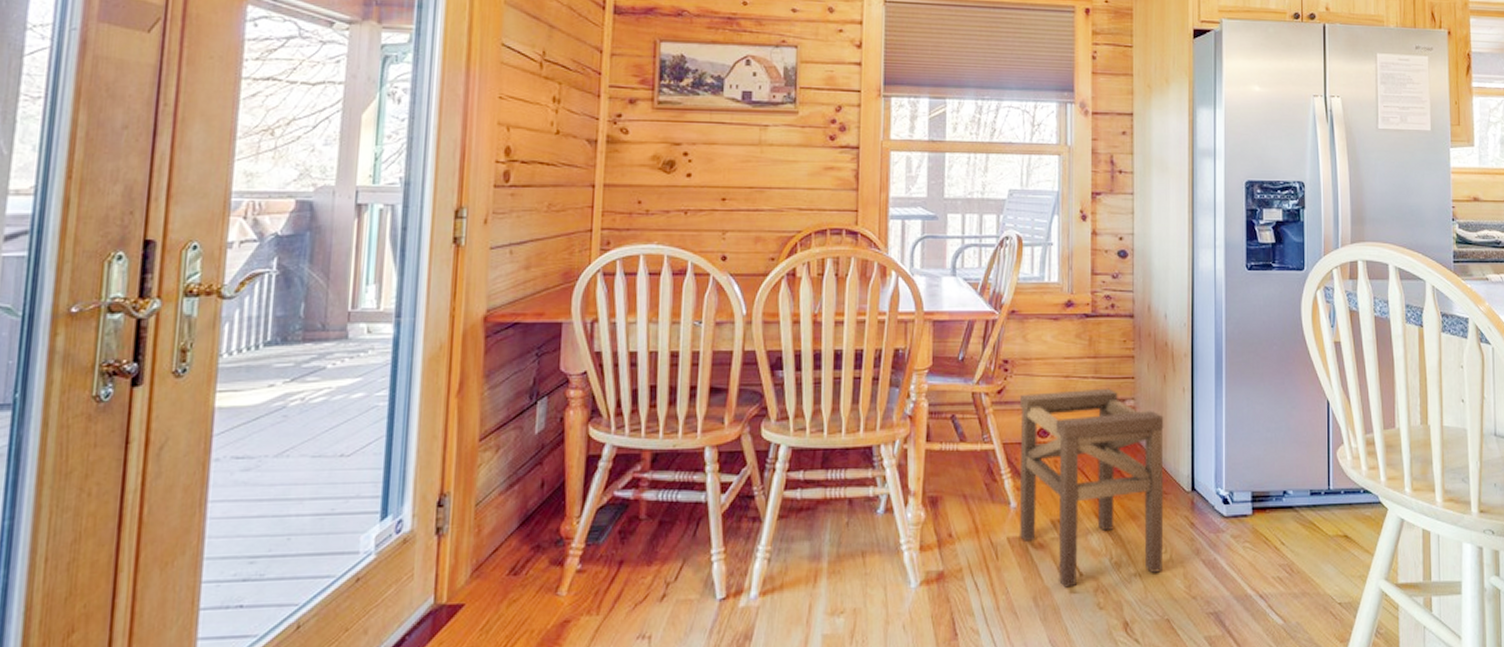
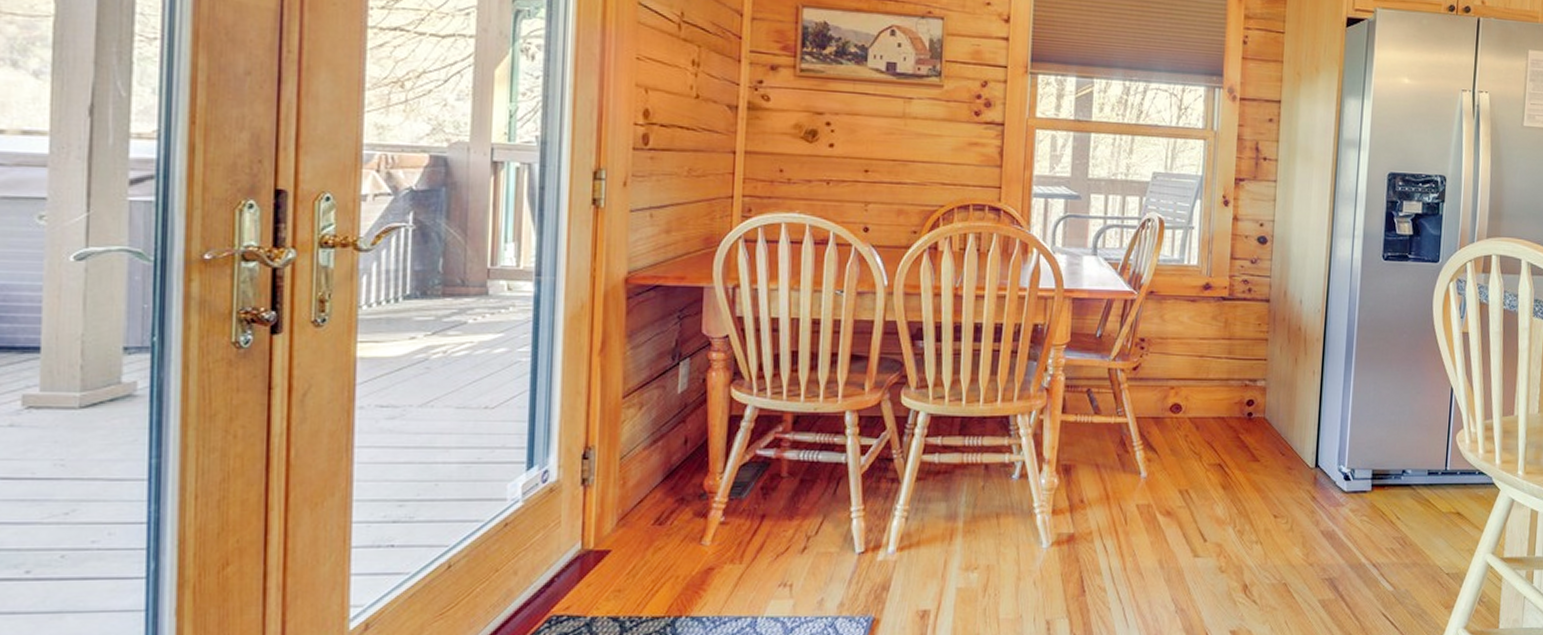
stool: present [1019,388,1164,588] -> none [1149,368,1293,552]

